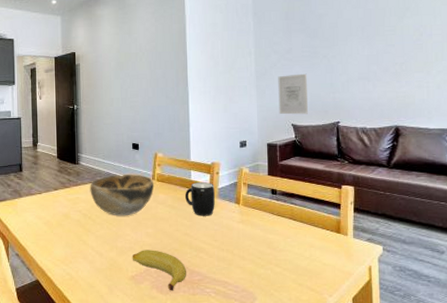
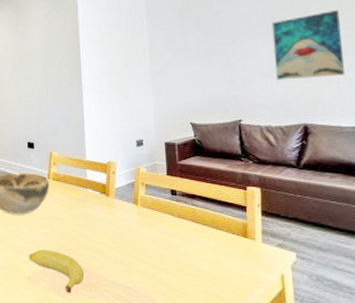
mug: present [185,182,215,216] -> none [81,182,112,217]
wall art: present [278,73,308,115] -> none [174,70,207,113]
wall art: none [371,17,435,84] -> present [271,9,346,80]

